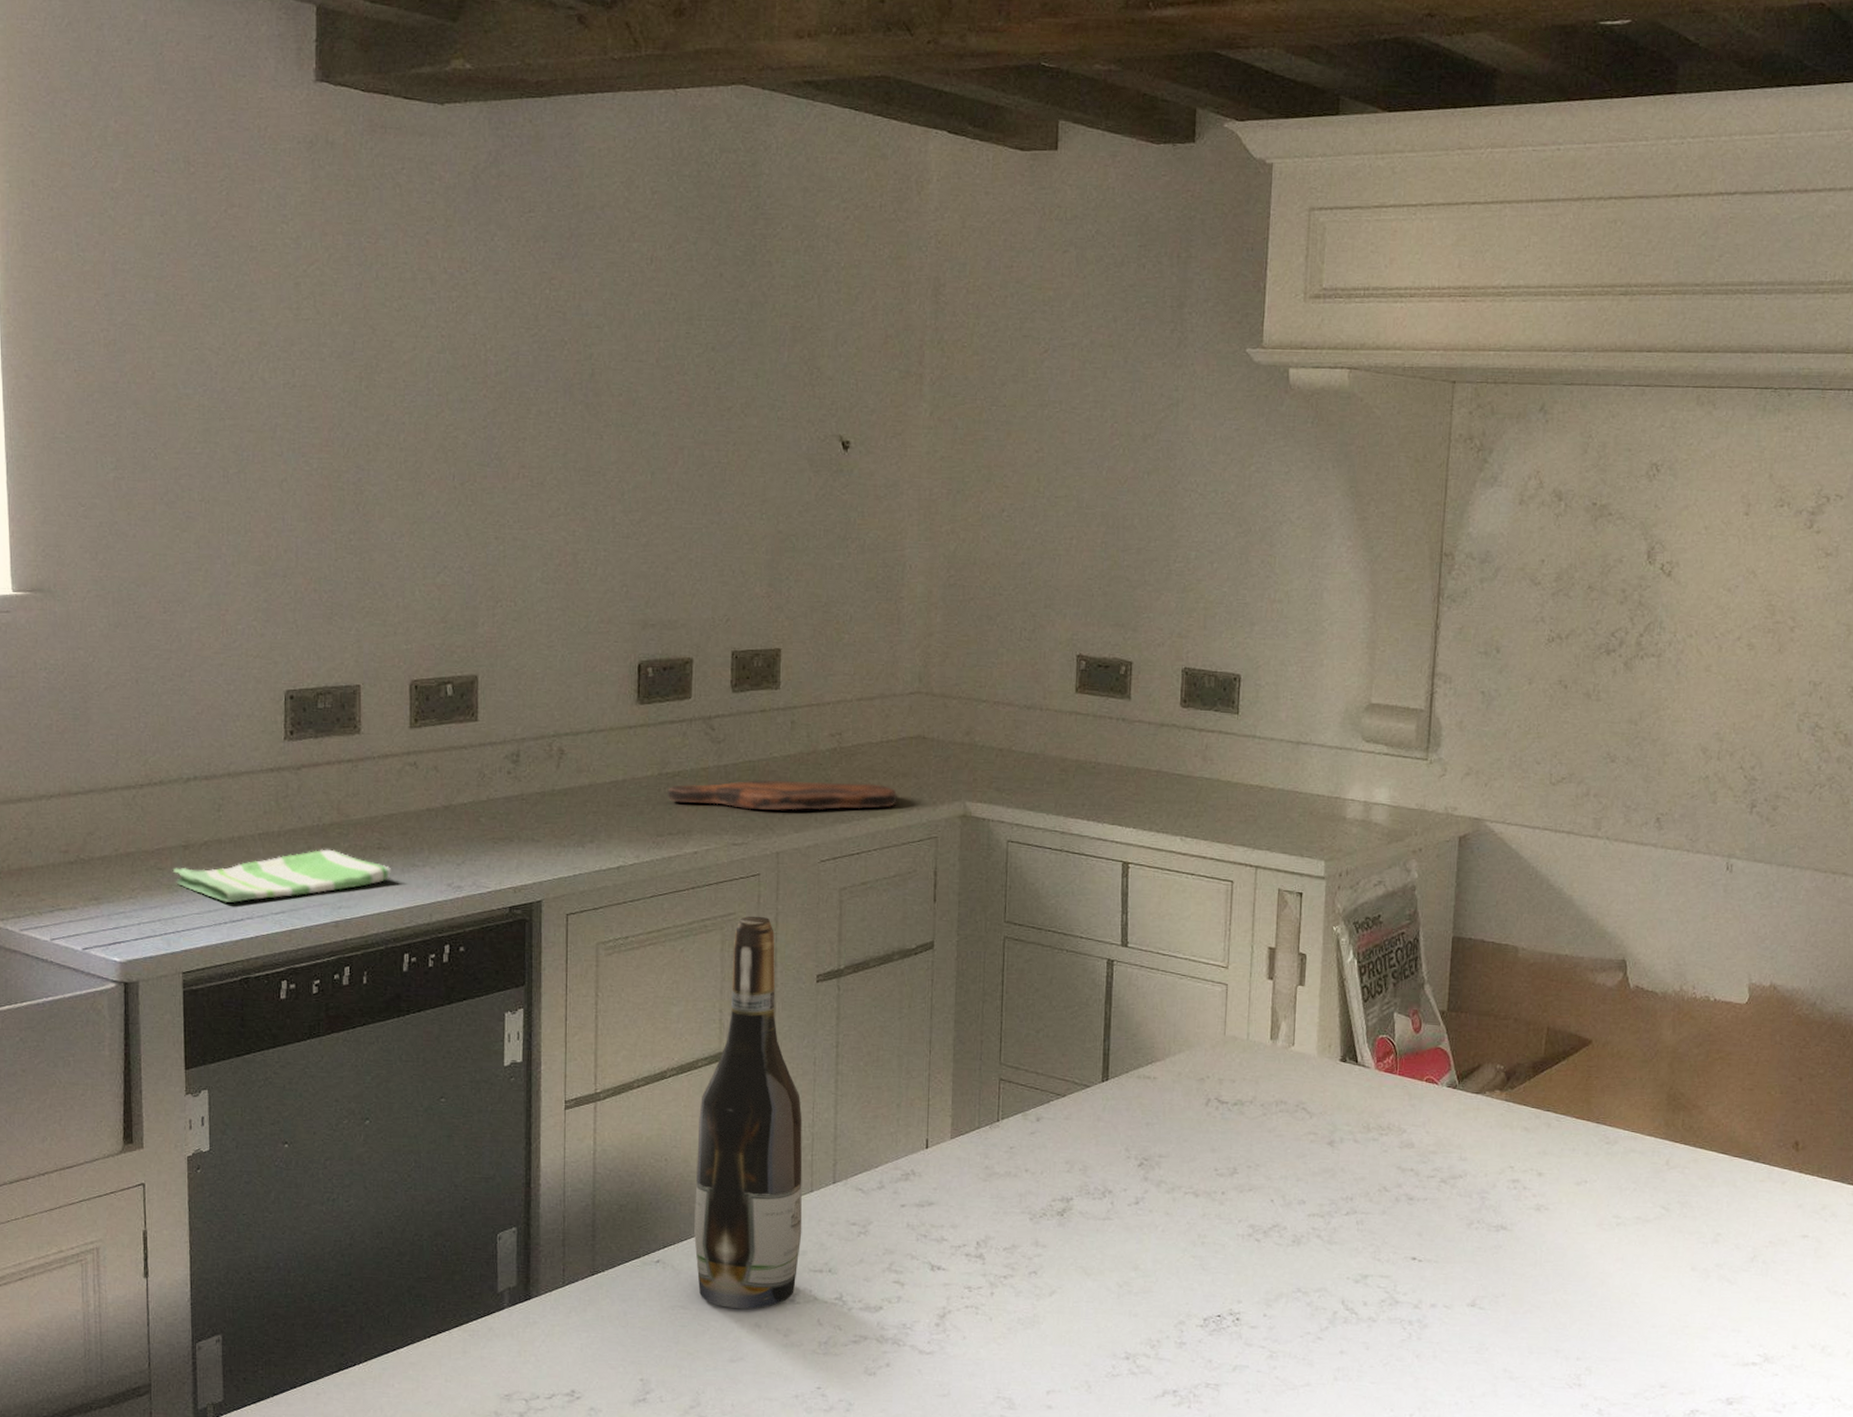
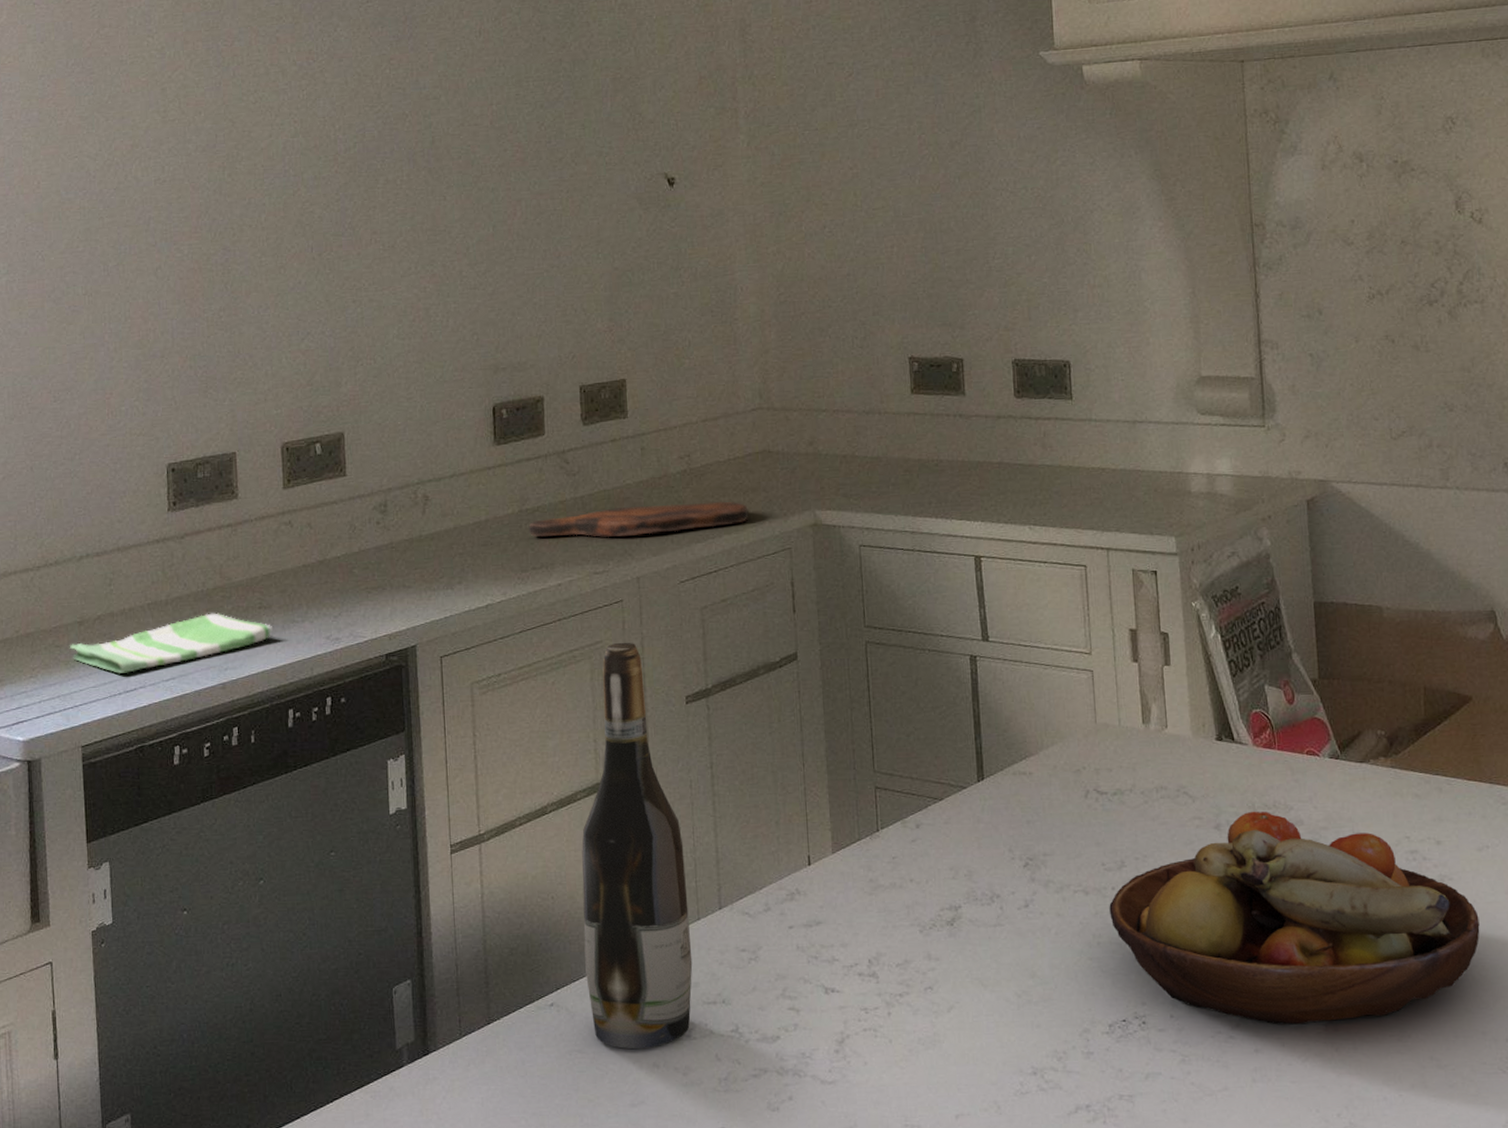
fruit bowl: none [1217,1131,1568,1331] -> present [1109,811,1480,1025]

